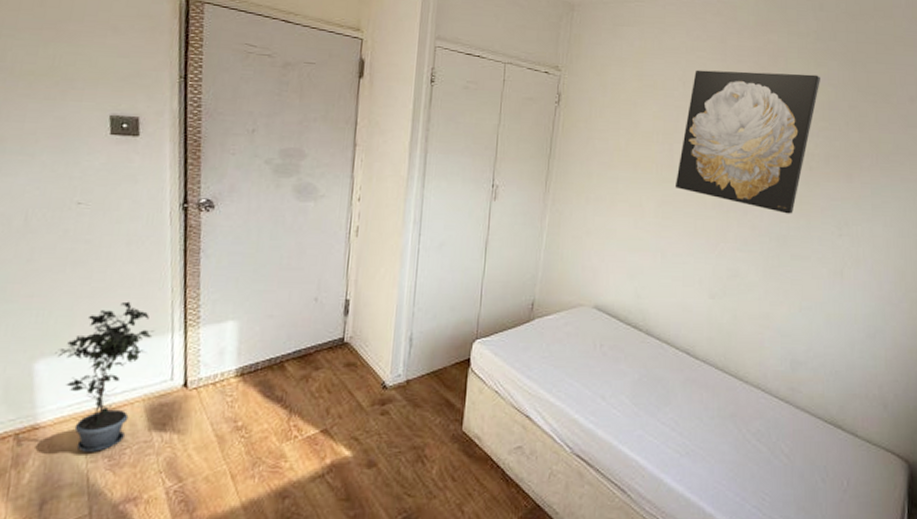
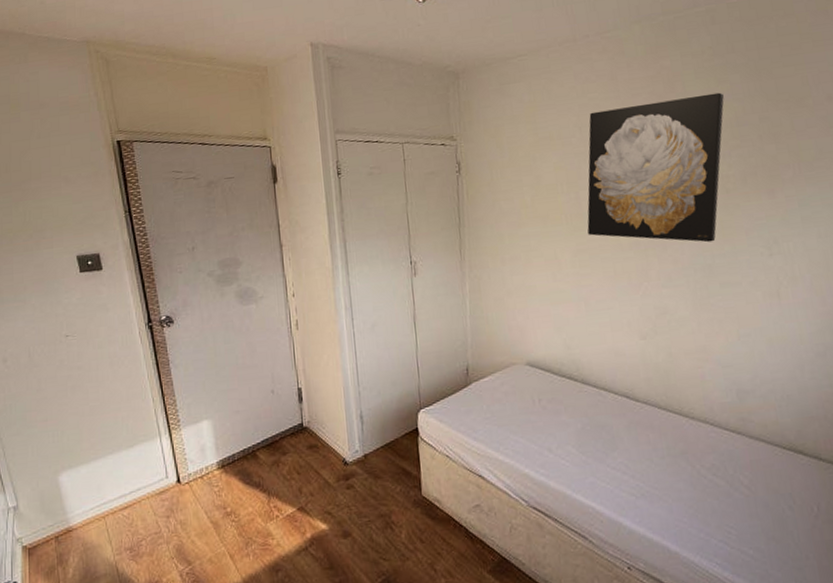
potted plant: present [55,301,154,452] -> none [73,414,145,547]

